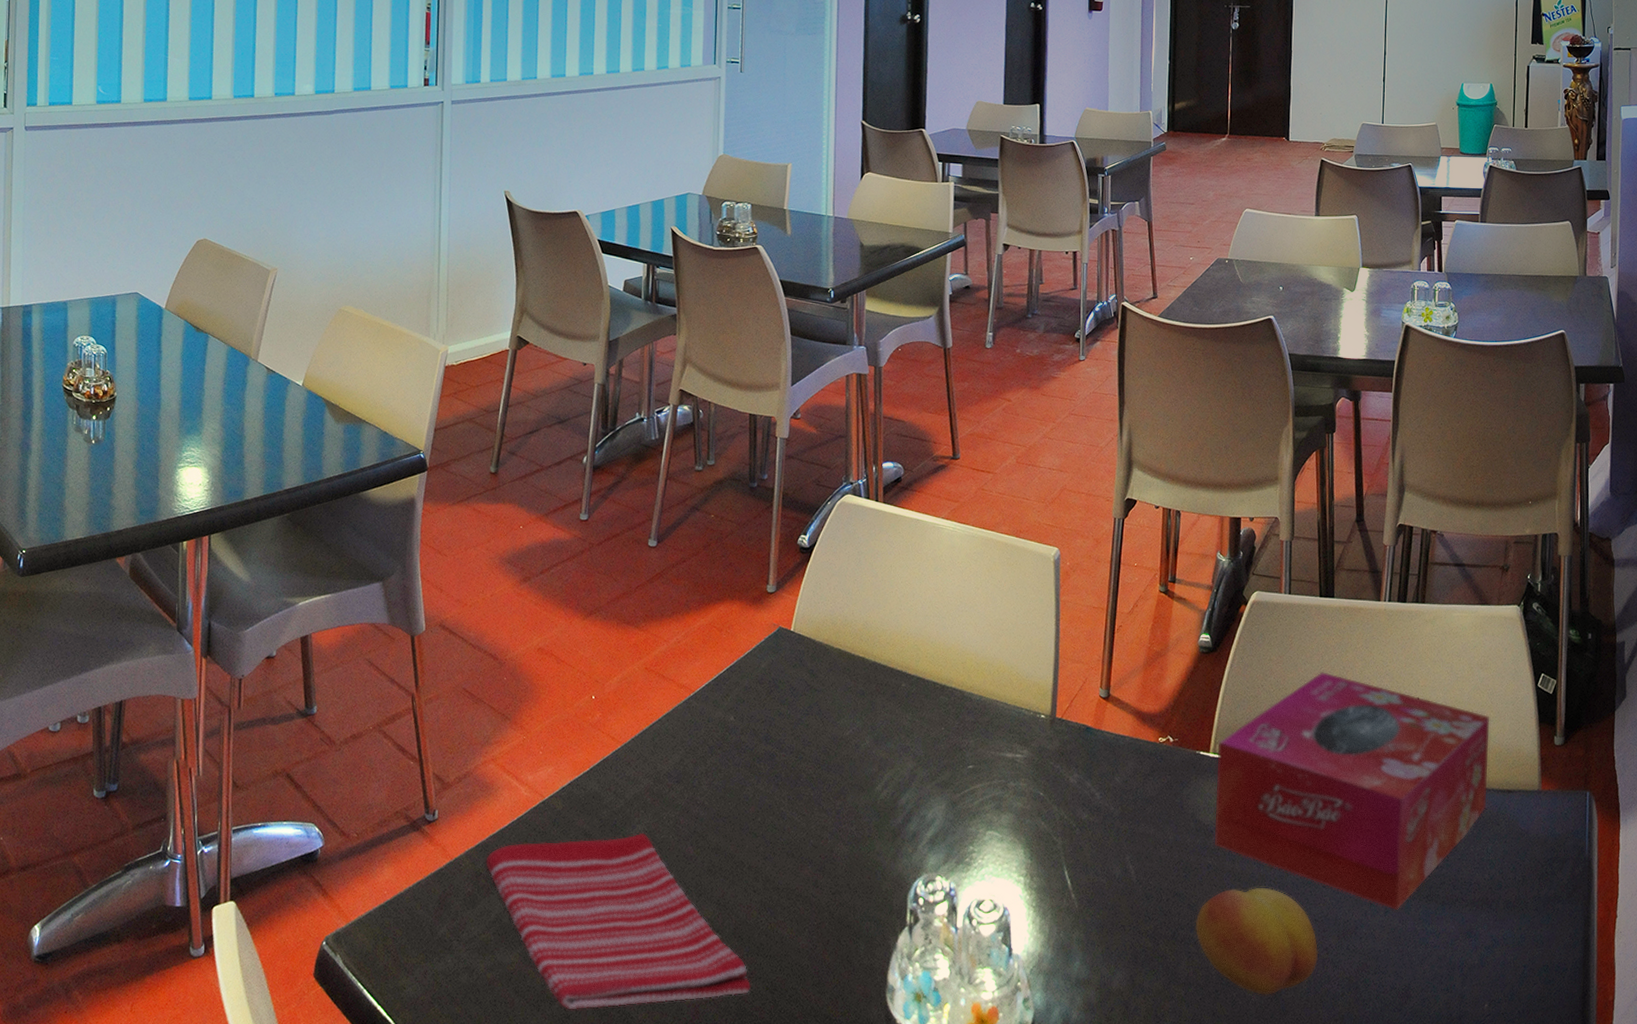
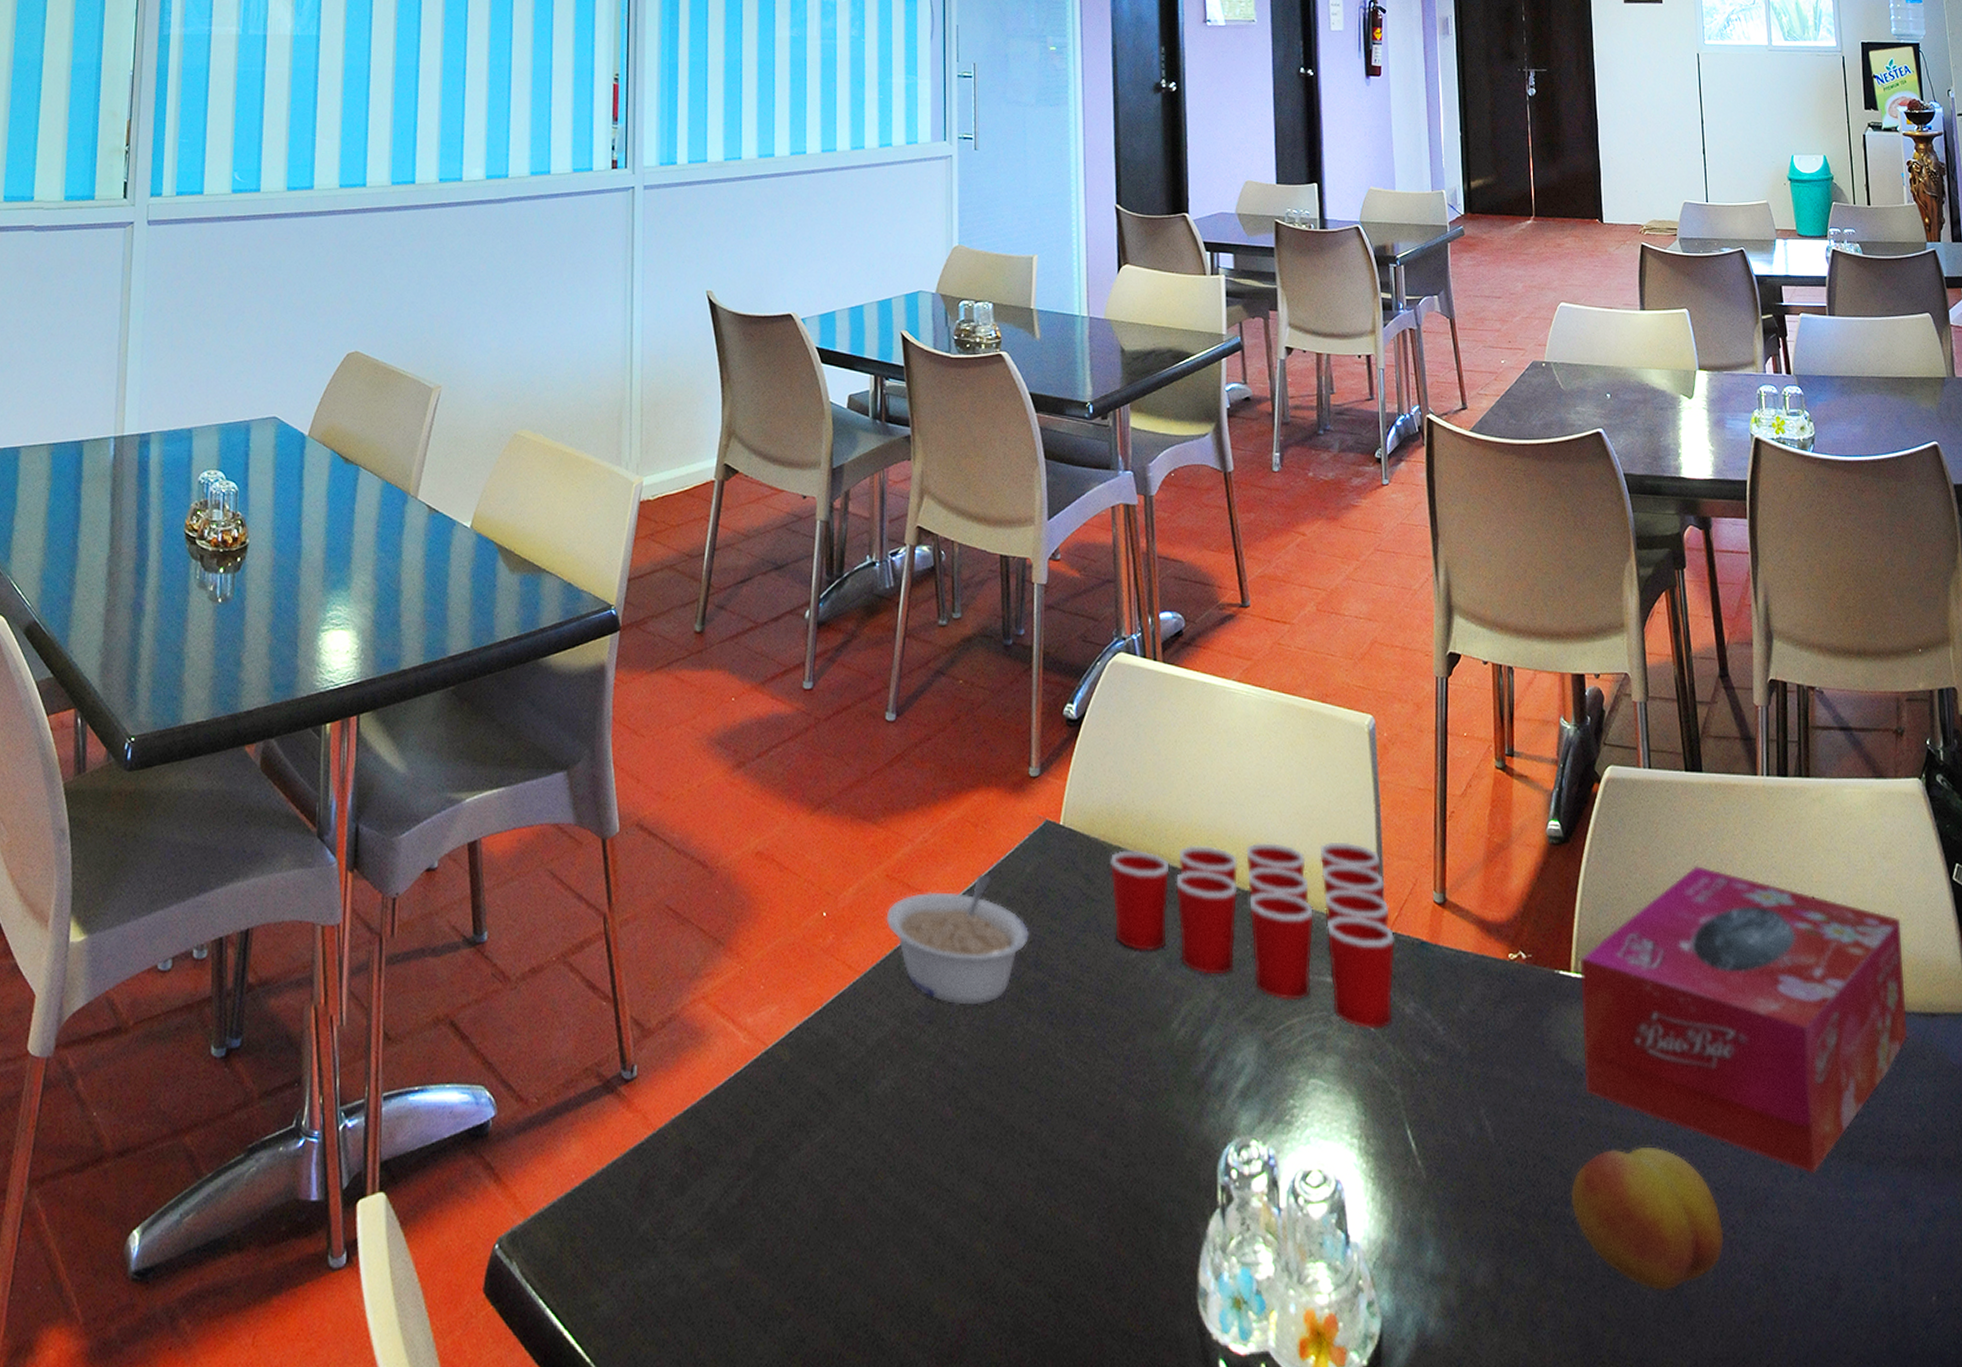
dish towel: present [485,832,752,1010] -> none [696,1090,1030,1331]
legume: none [644,669,762,770] -> present [886,874,1030,1005]
cup: none [831,647,1064,793] -> present [1111,841,1395,1028]

